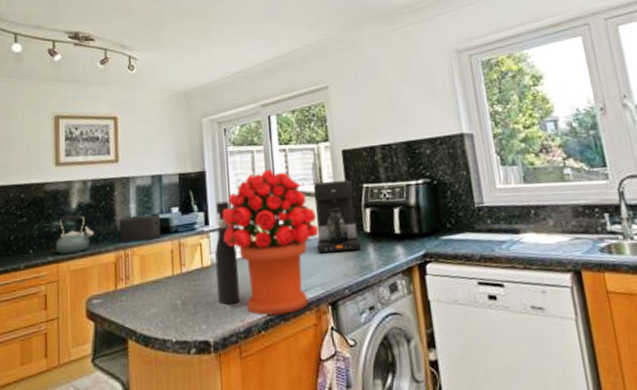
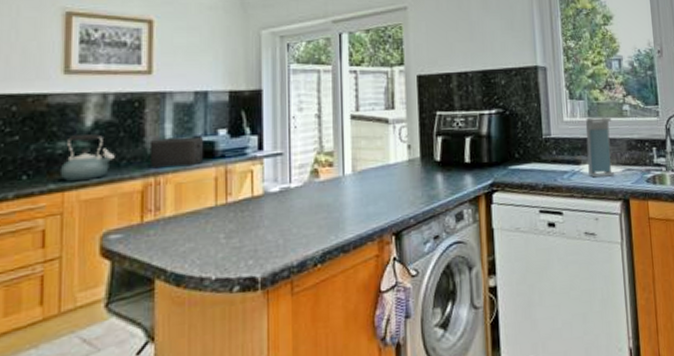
pepper grinder: present [215,201,240,305] -> none [269,124,295,237]
bouquet: present [222,169,319,316] -> none [279,91,387,249]
coffee maker: present [313,180,362,254] -> none [384,107,431,182]
soap dispenser: none [522,182,561,248] -> present [585,116,615,178]

